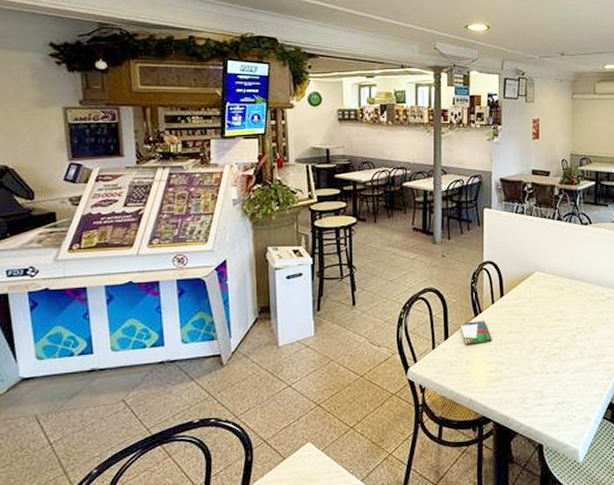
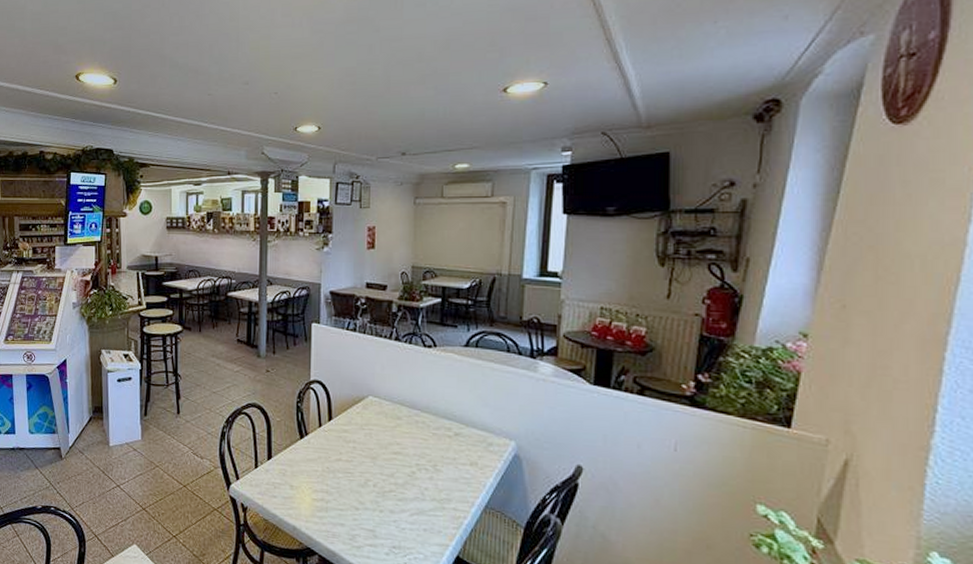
smartphone: present [460,321,492,345] -> none [284,443,319,468]

